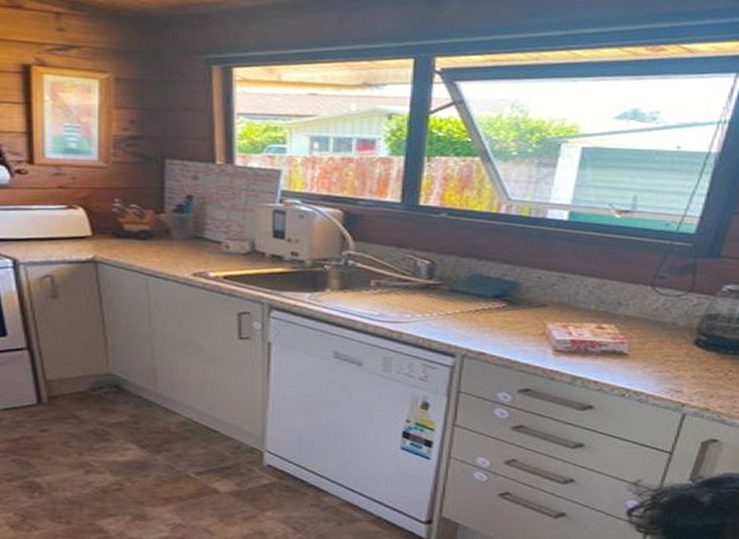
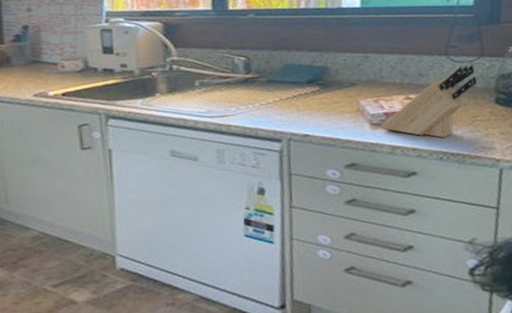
knife block: none [565,299,680,374] -> present [381,65,478,138]

